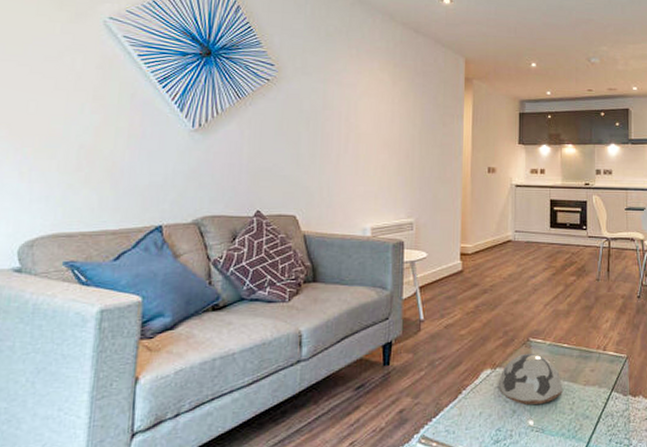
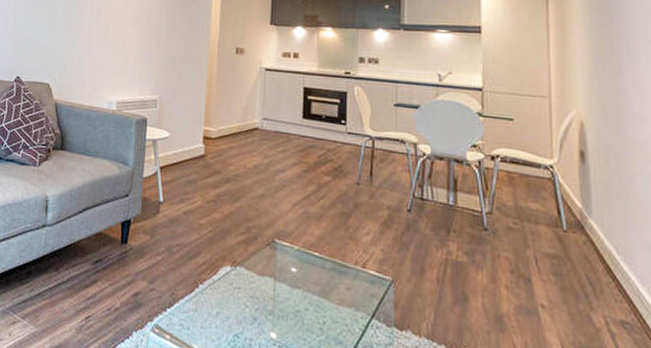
decorative bowl: present [498,353,563,406] -> none [237,255,312,317]

